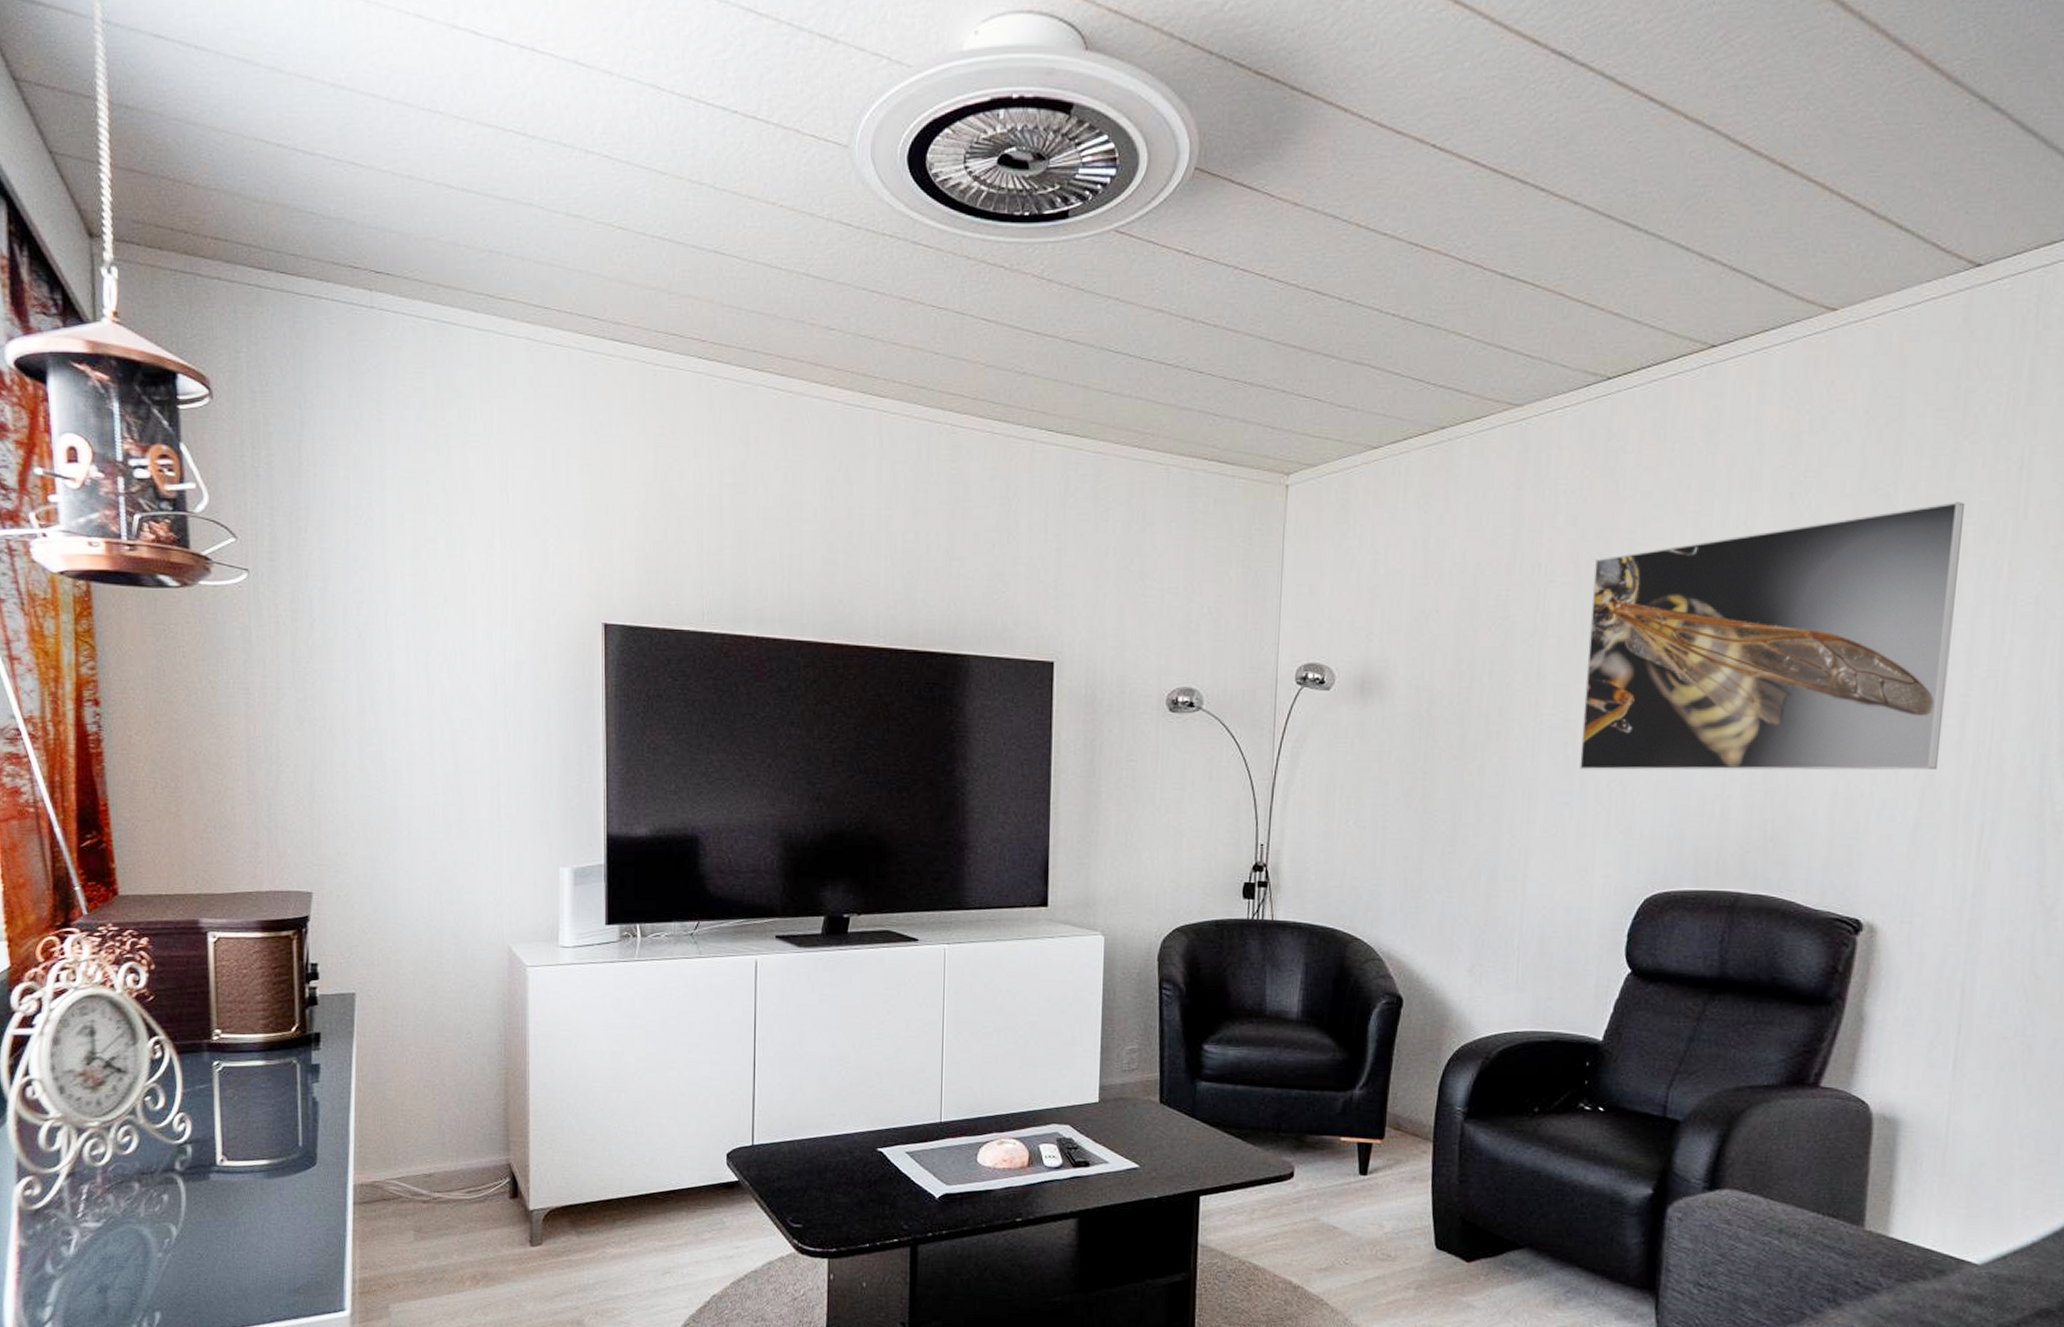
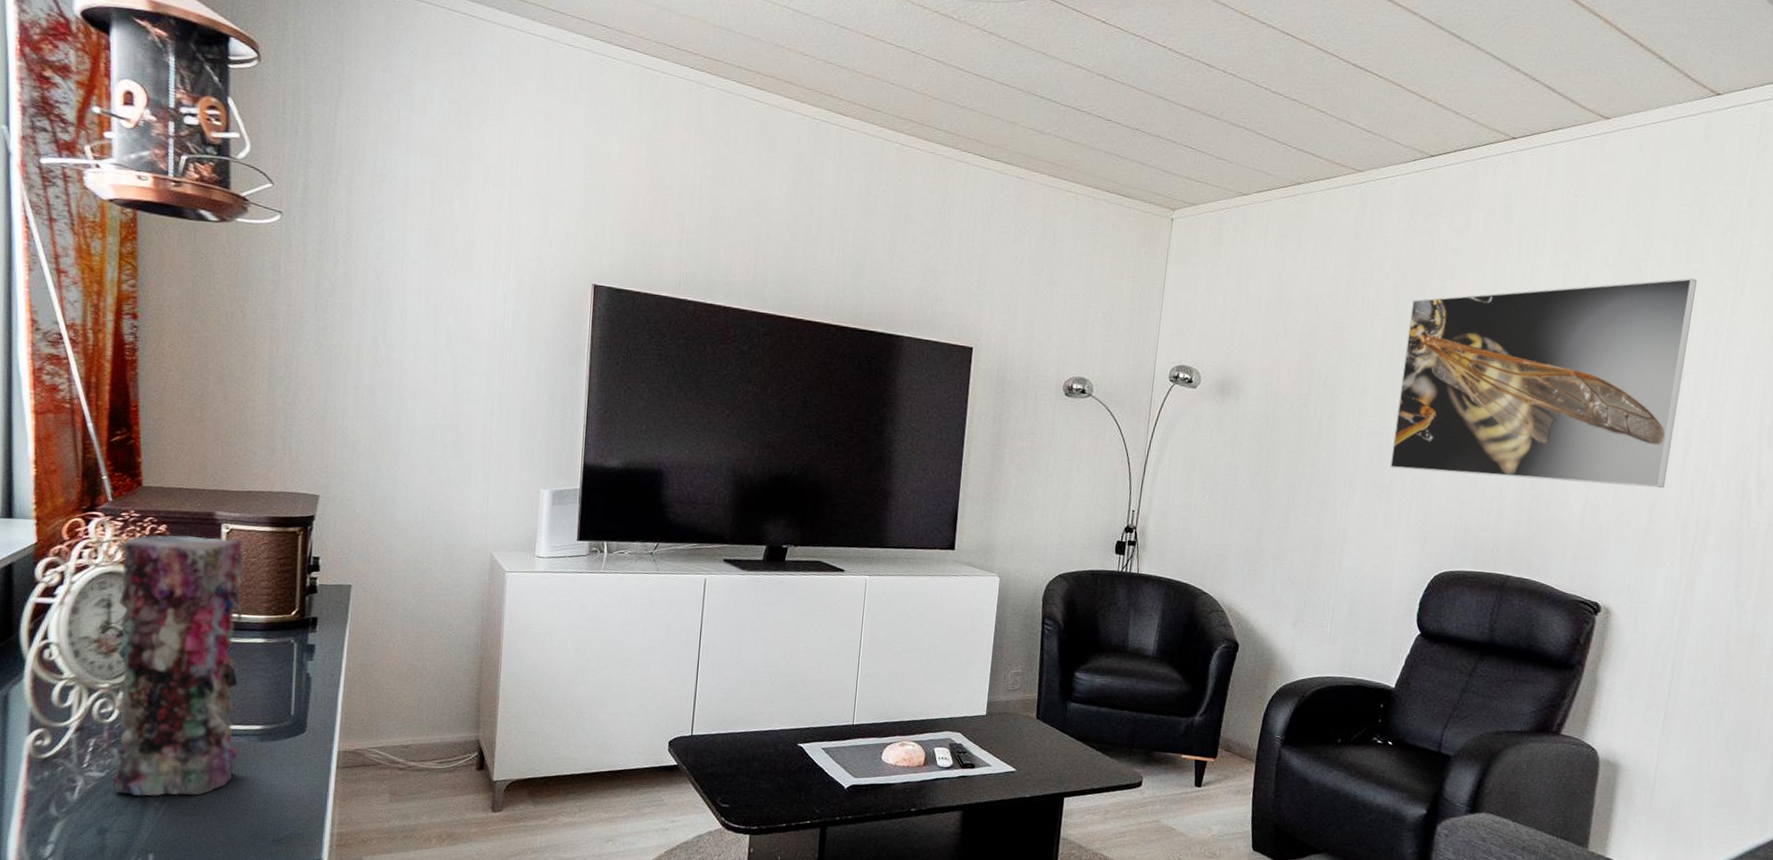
vase: none [100,948,244,1247] -> present [112,535,244,796]

